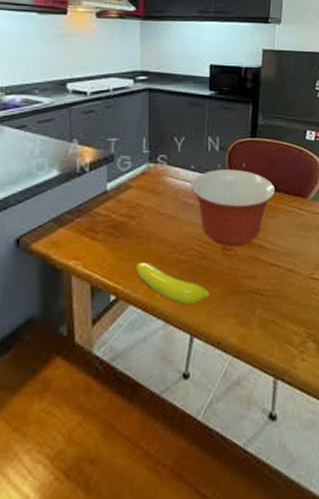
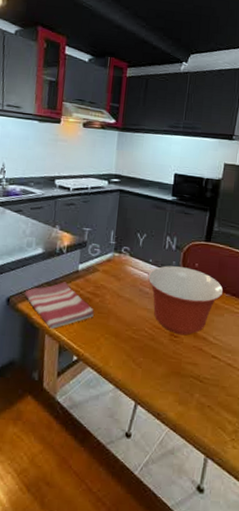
dish towel: none [38,207,131,269] -> present [24,282,94,330]
banana: present [137,262,210,305] -> none [96,334,155,377]

